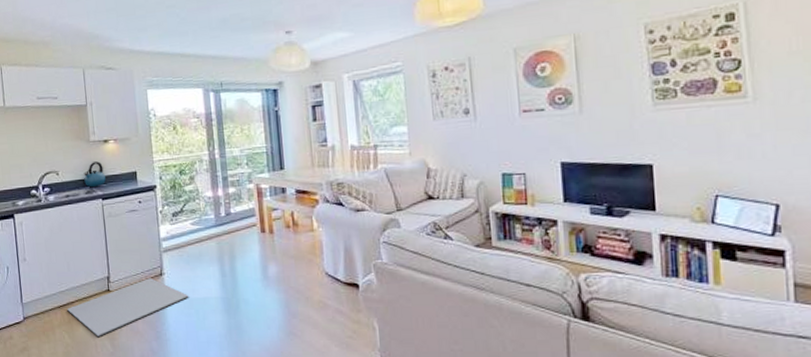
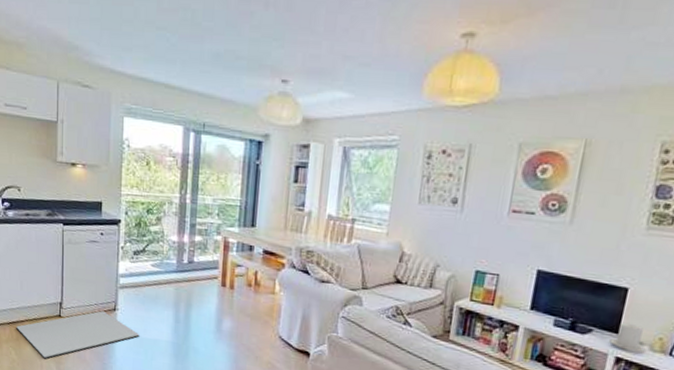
kettle: present [83,161,106,188] -> none [47,184,69,211]
candle: none [649,198,687,226] -> present [609,322,646,352]

